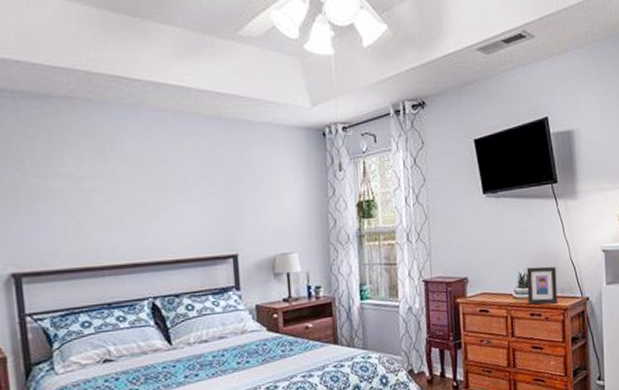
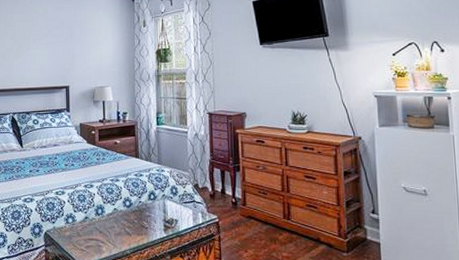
picture frame: present [526,266,558,305] -> none [299,107,330,140]

